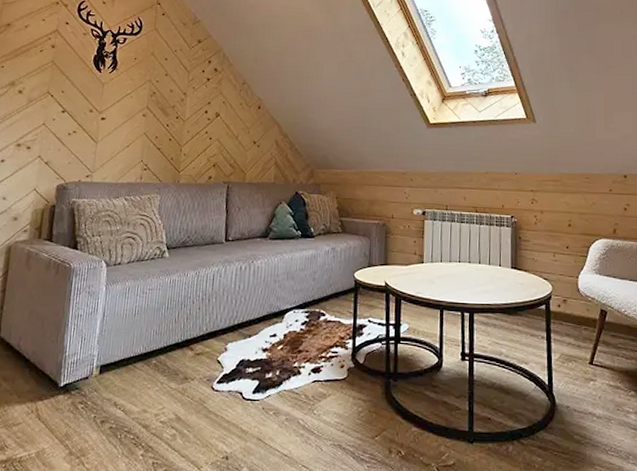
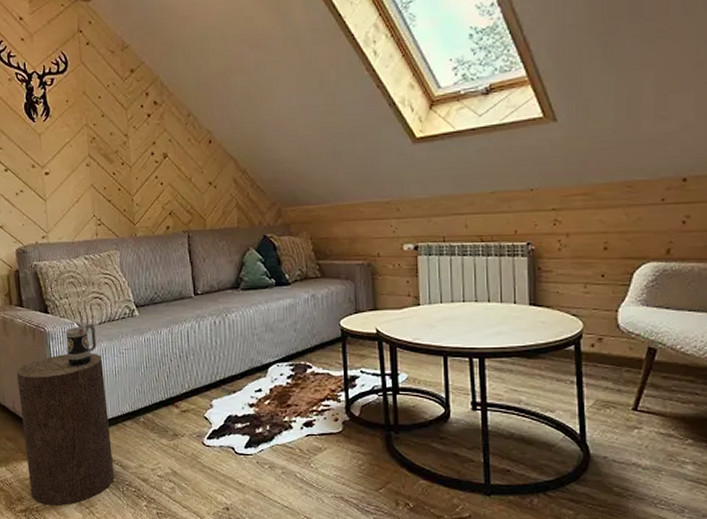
stool: none [16,291,124,456] -> present [17,353,115,507]
mug: none [87,262,123,305] -> present [65,323,97,367]

